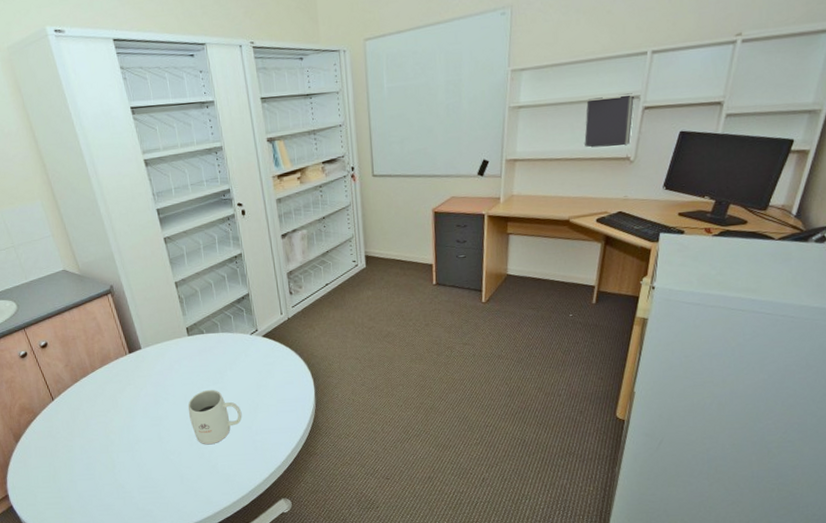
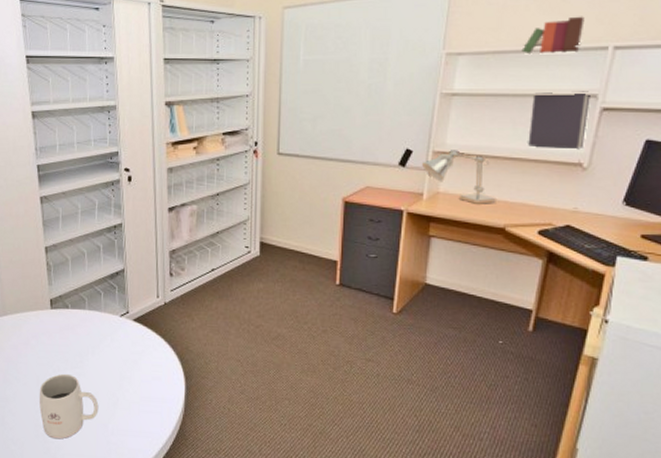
desk lamp: none [498,156,561,202] -> present [422,150,496,204]
books: none [575,25,627,65] -> present [521,16,585,55]

